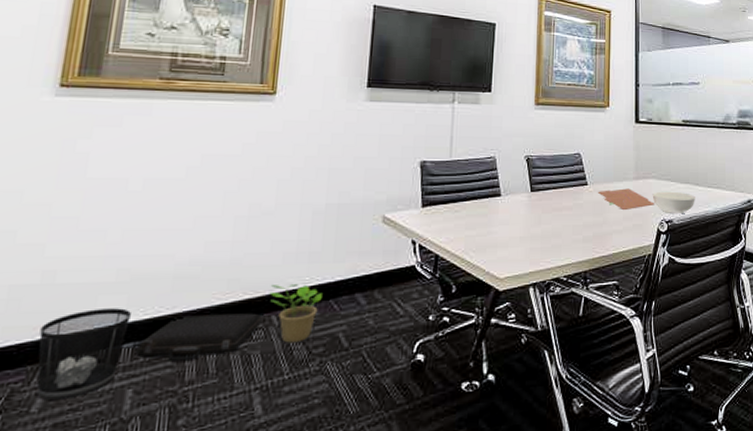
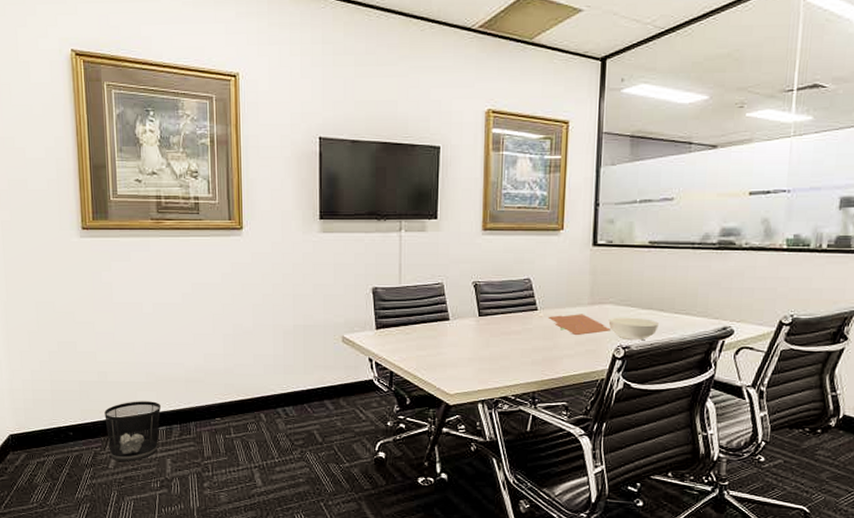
briefcase: present [136,313,262,361] -> none [169,409,253,442]
potted plant: present [269,284,322,343] -> none [257,390,298,436]

